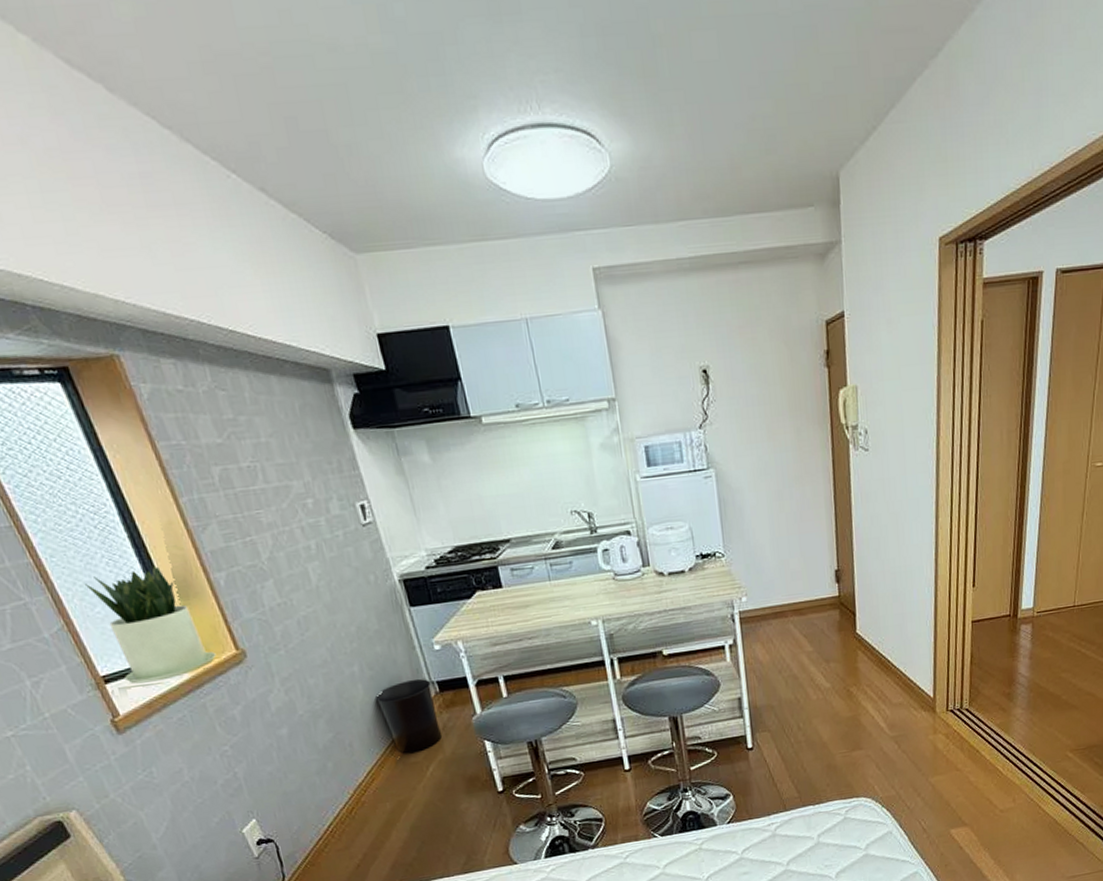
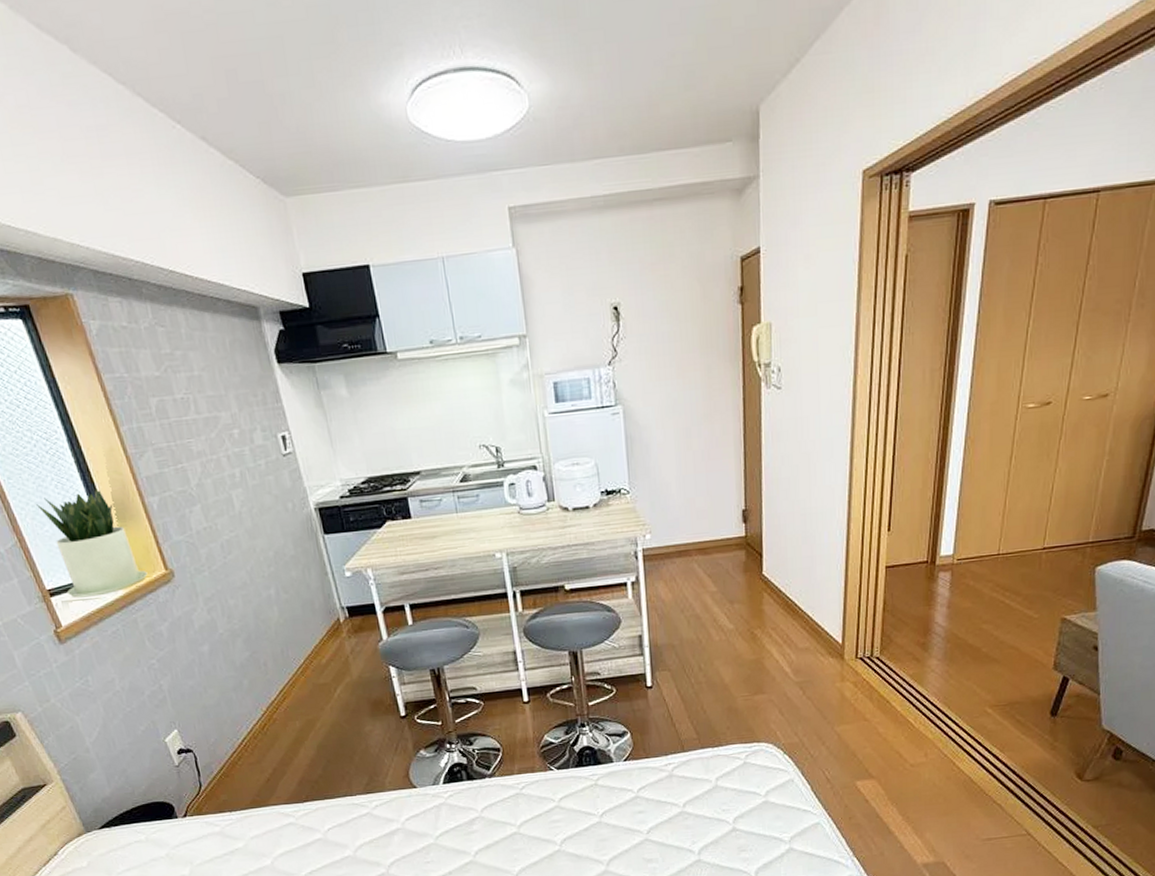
waste bin: present [375,679,442,754] -> none [289,603,349,675]

